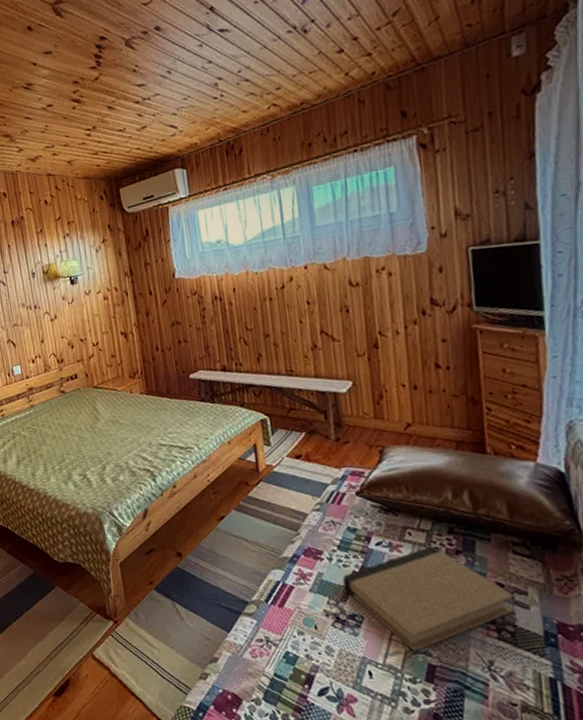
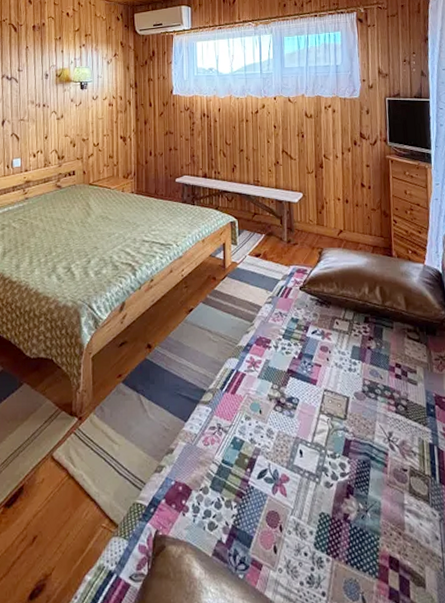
book: present [342,546,516,653] -> none [285,333,408,429]

